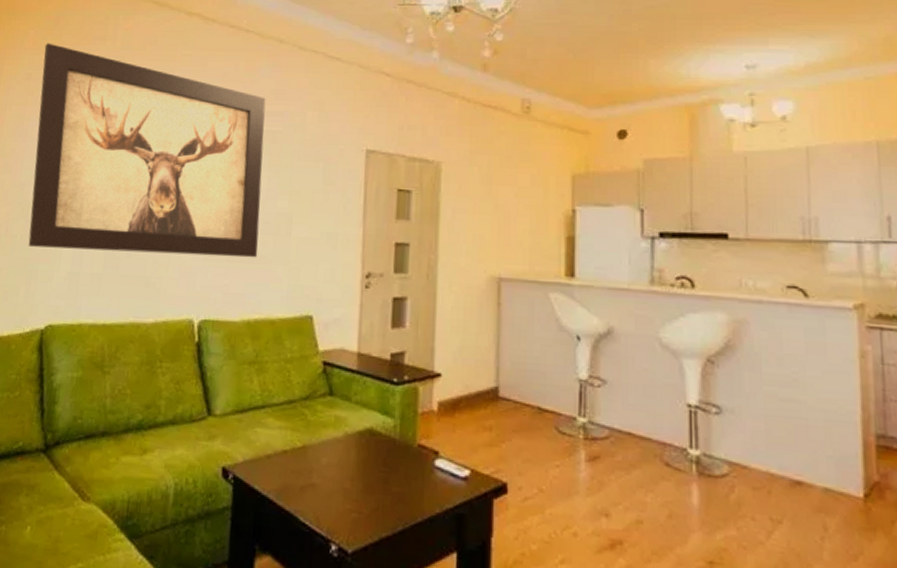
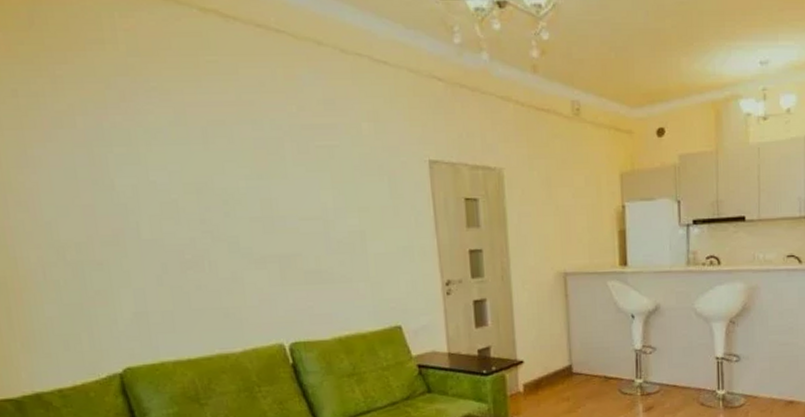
wall art: present [28,43,266,258] -> none [24,49,337,291]

